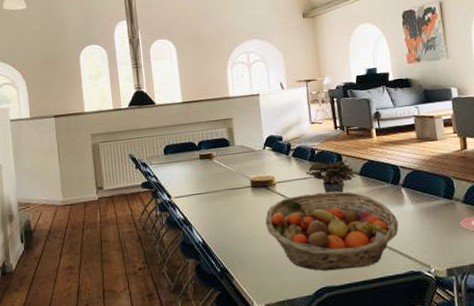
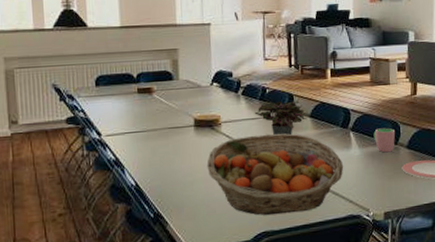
cup: none [425,183,450,208] -> present [373,128,395,153]

